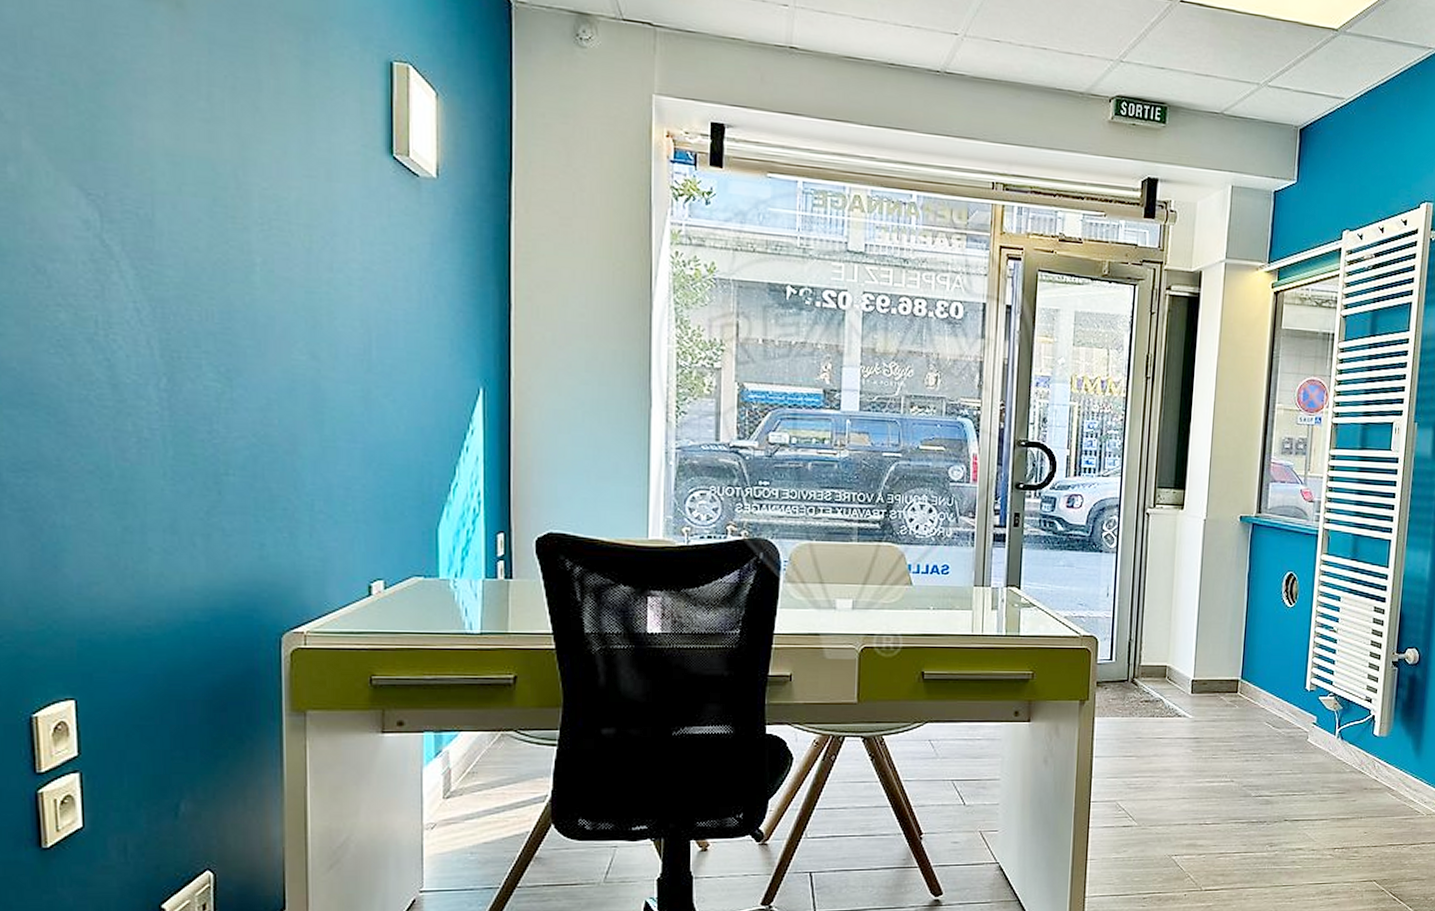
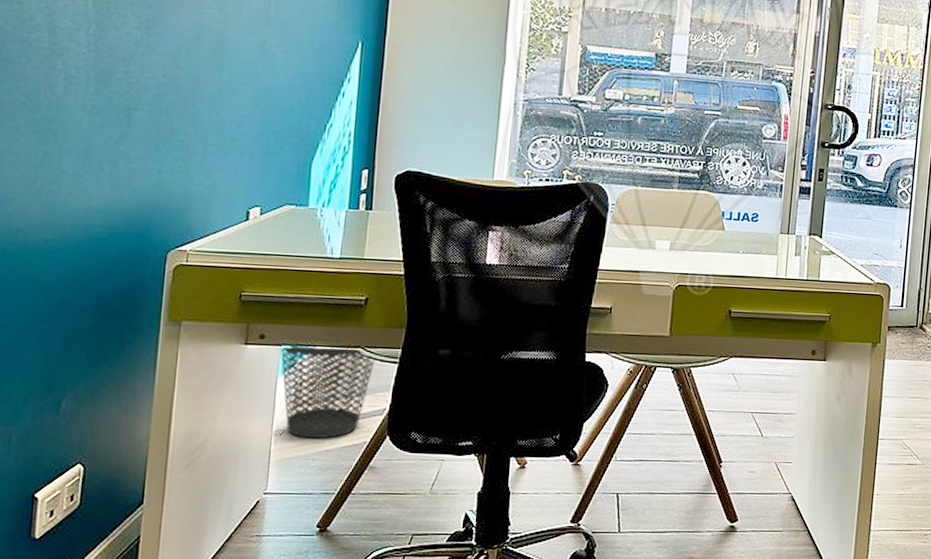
wastebasket: none [422,730,530,831] -> present [280,344,375,439]

